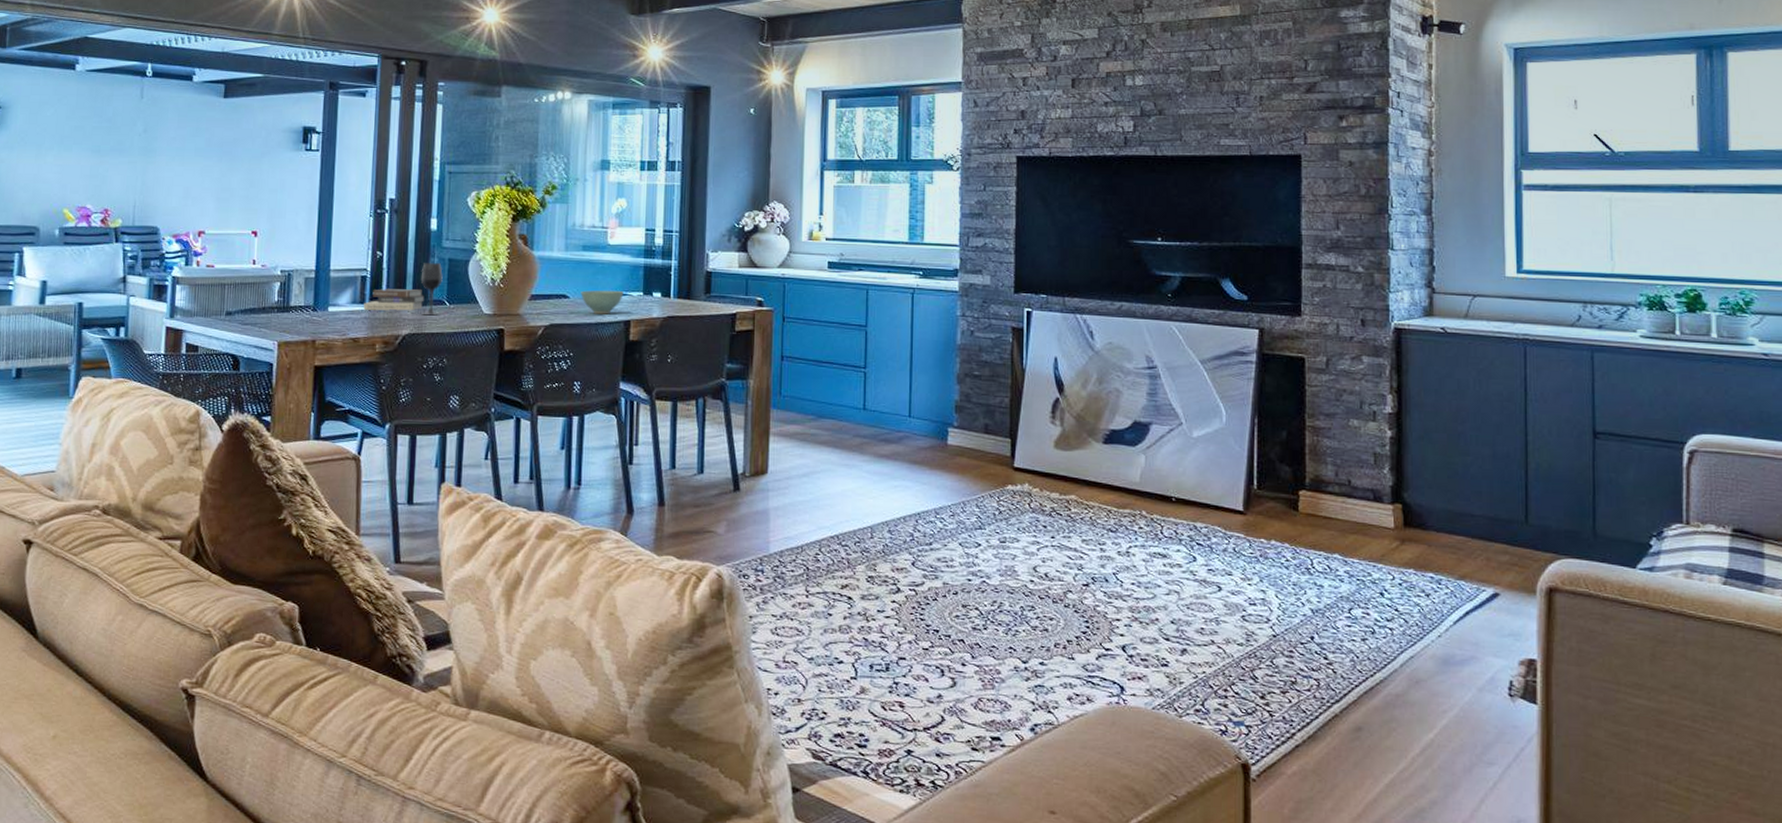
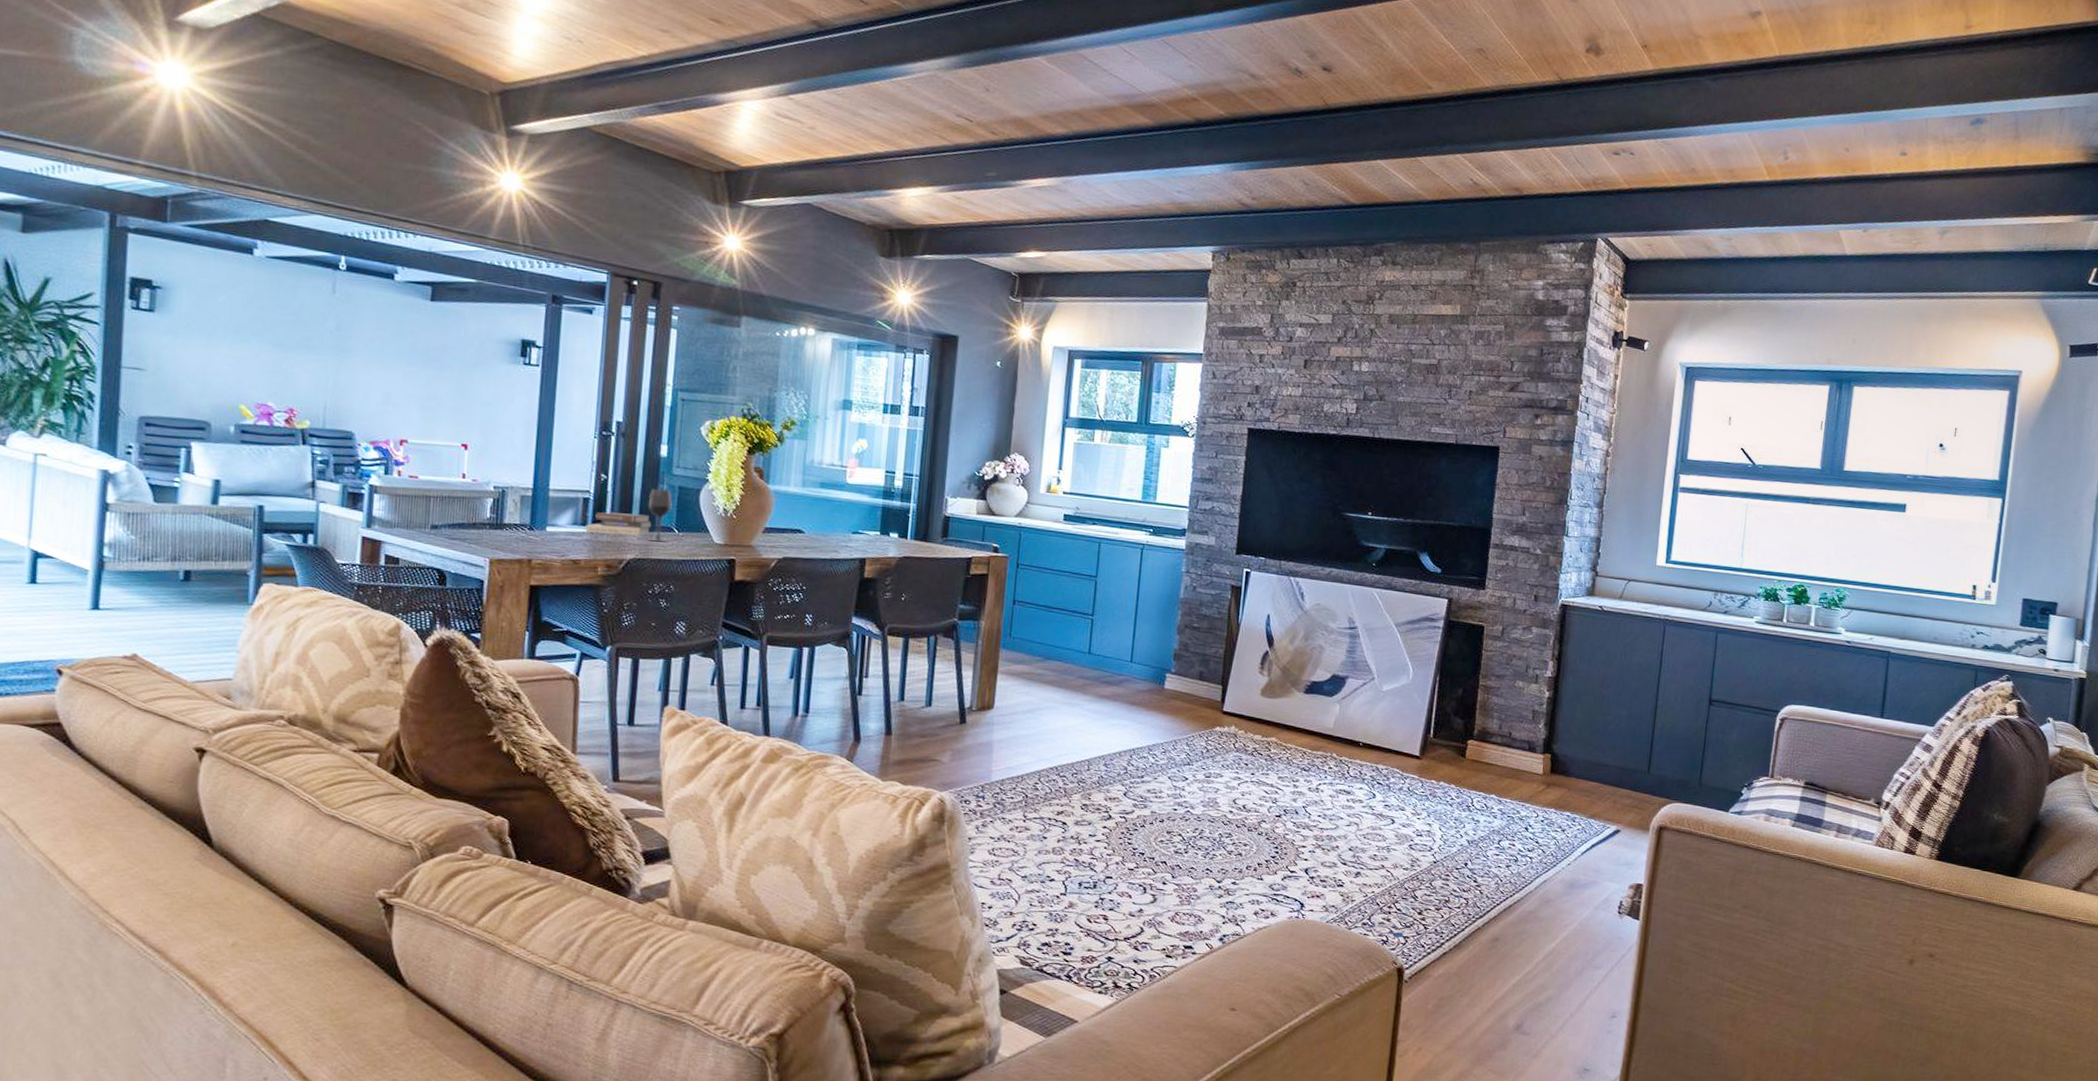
bowl: present [581,290,624,314] -> none [816,526,860,551]

